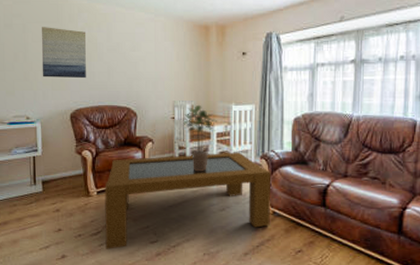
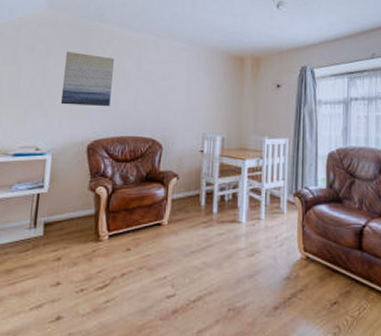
coffee table: present [104,152,270,249] -> none [112,189,304,307]
potted plant: present [179,104,217,171] -> none [208,137,248,210]

